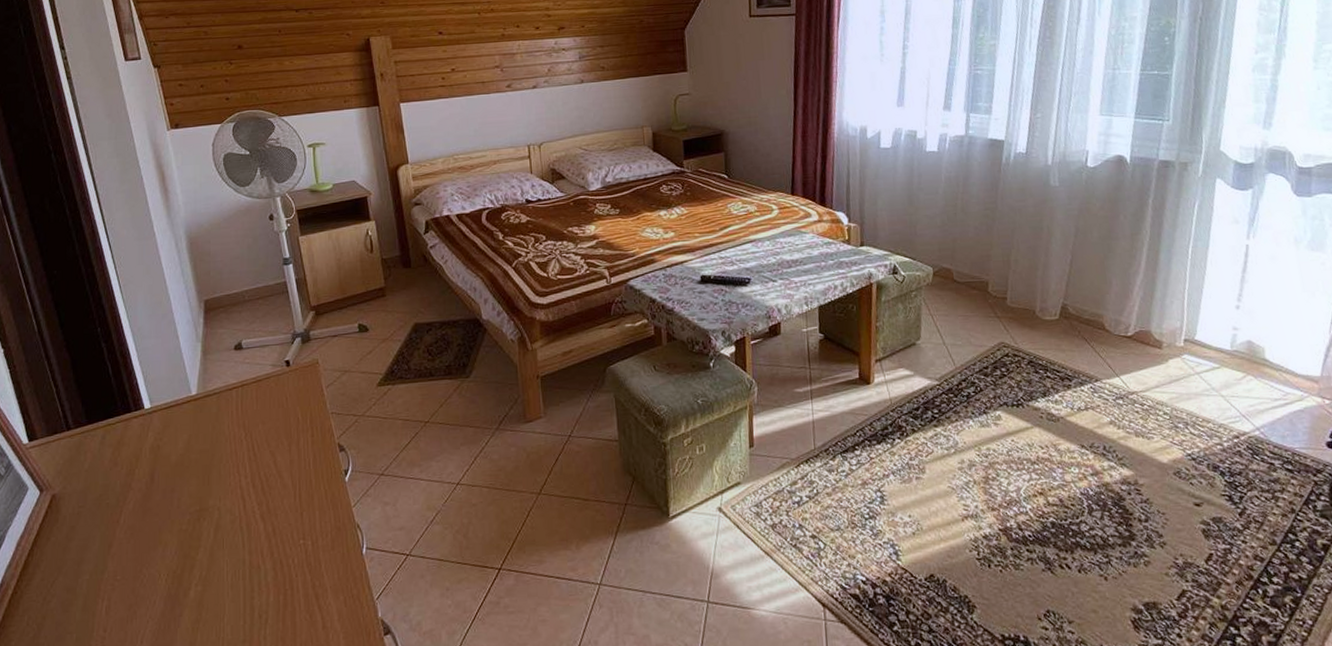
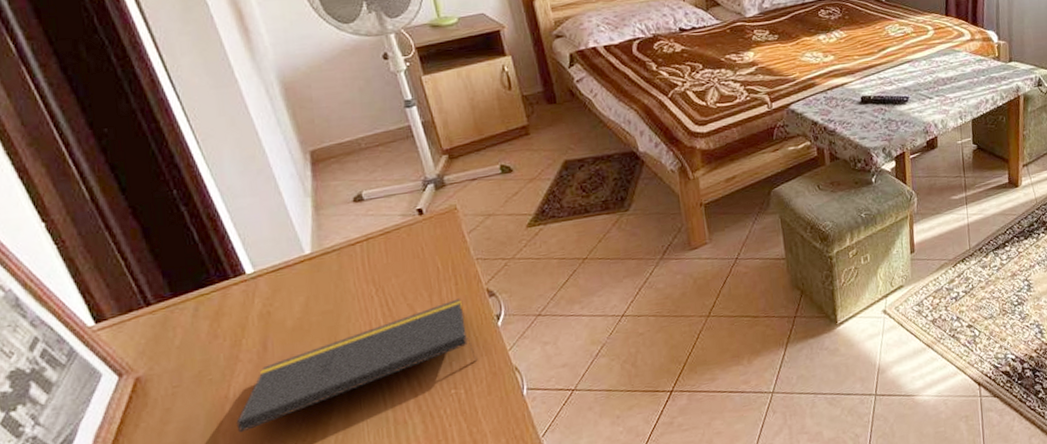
notepad: none [123,450,325,557] -> present [236,298,478,433]

